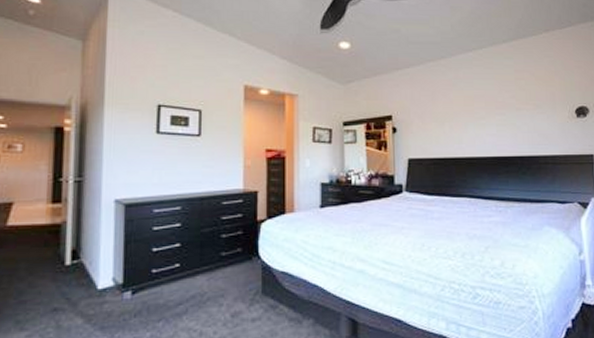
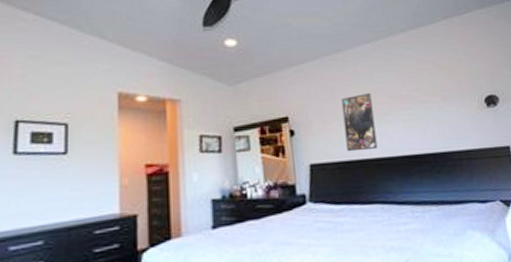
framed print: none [441,98,471,150] -> present [341,93,378,152]

